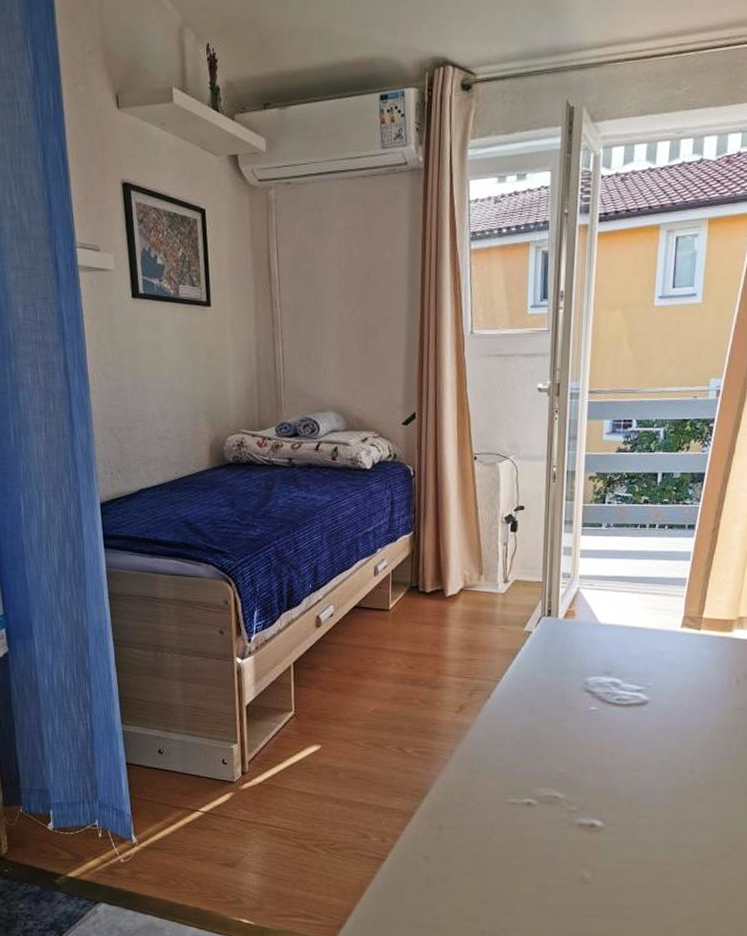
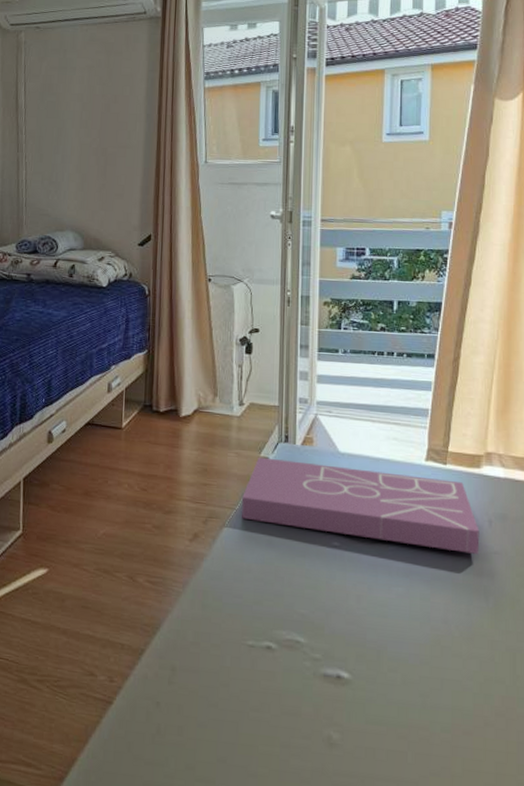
book: none [505,631,728,711] -> present [242,457,480,554]

